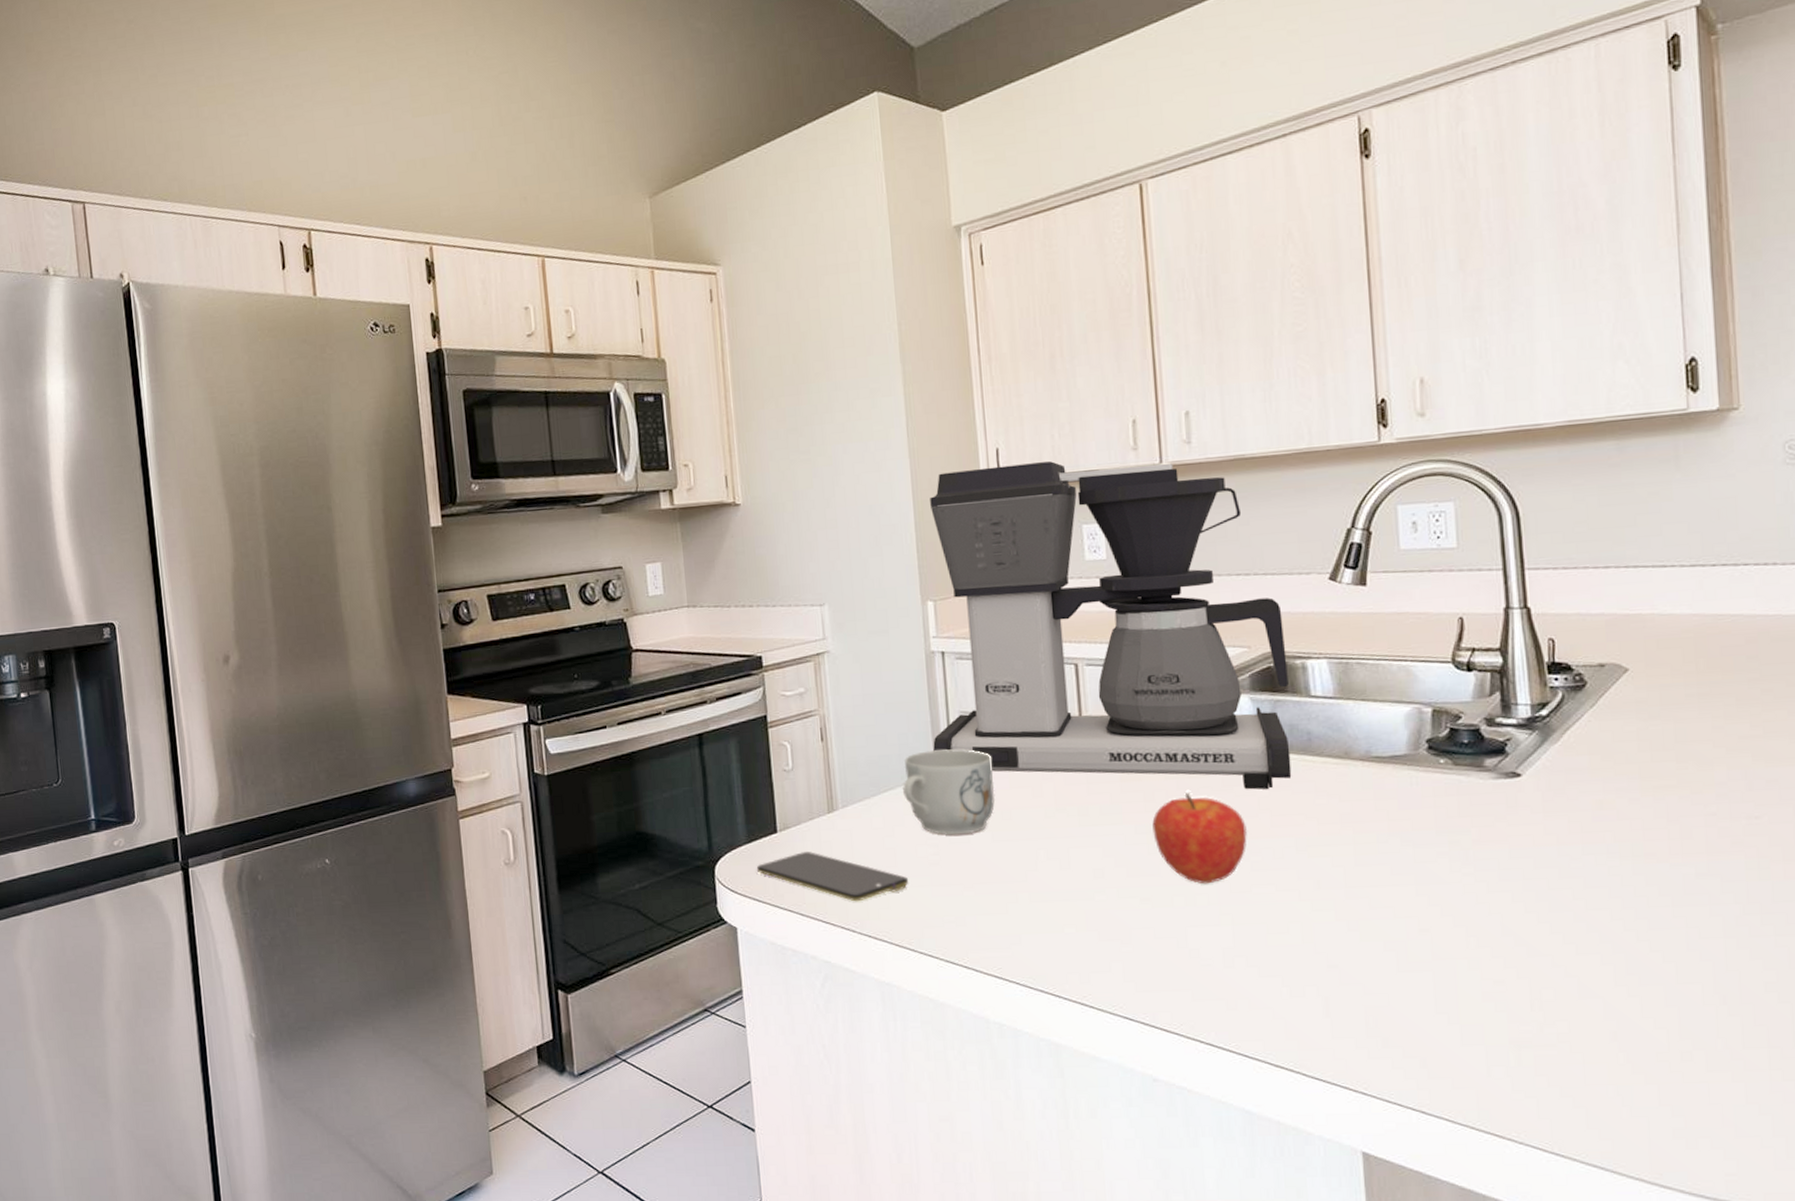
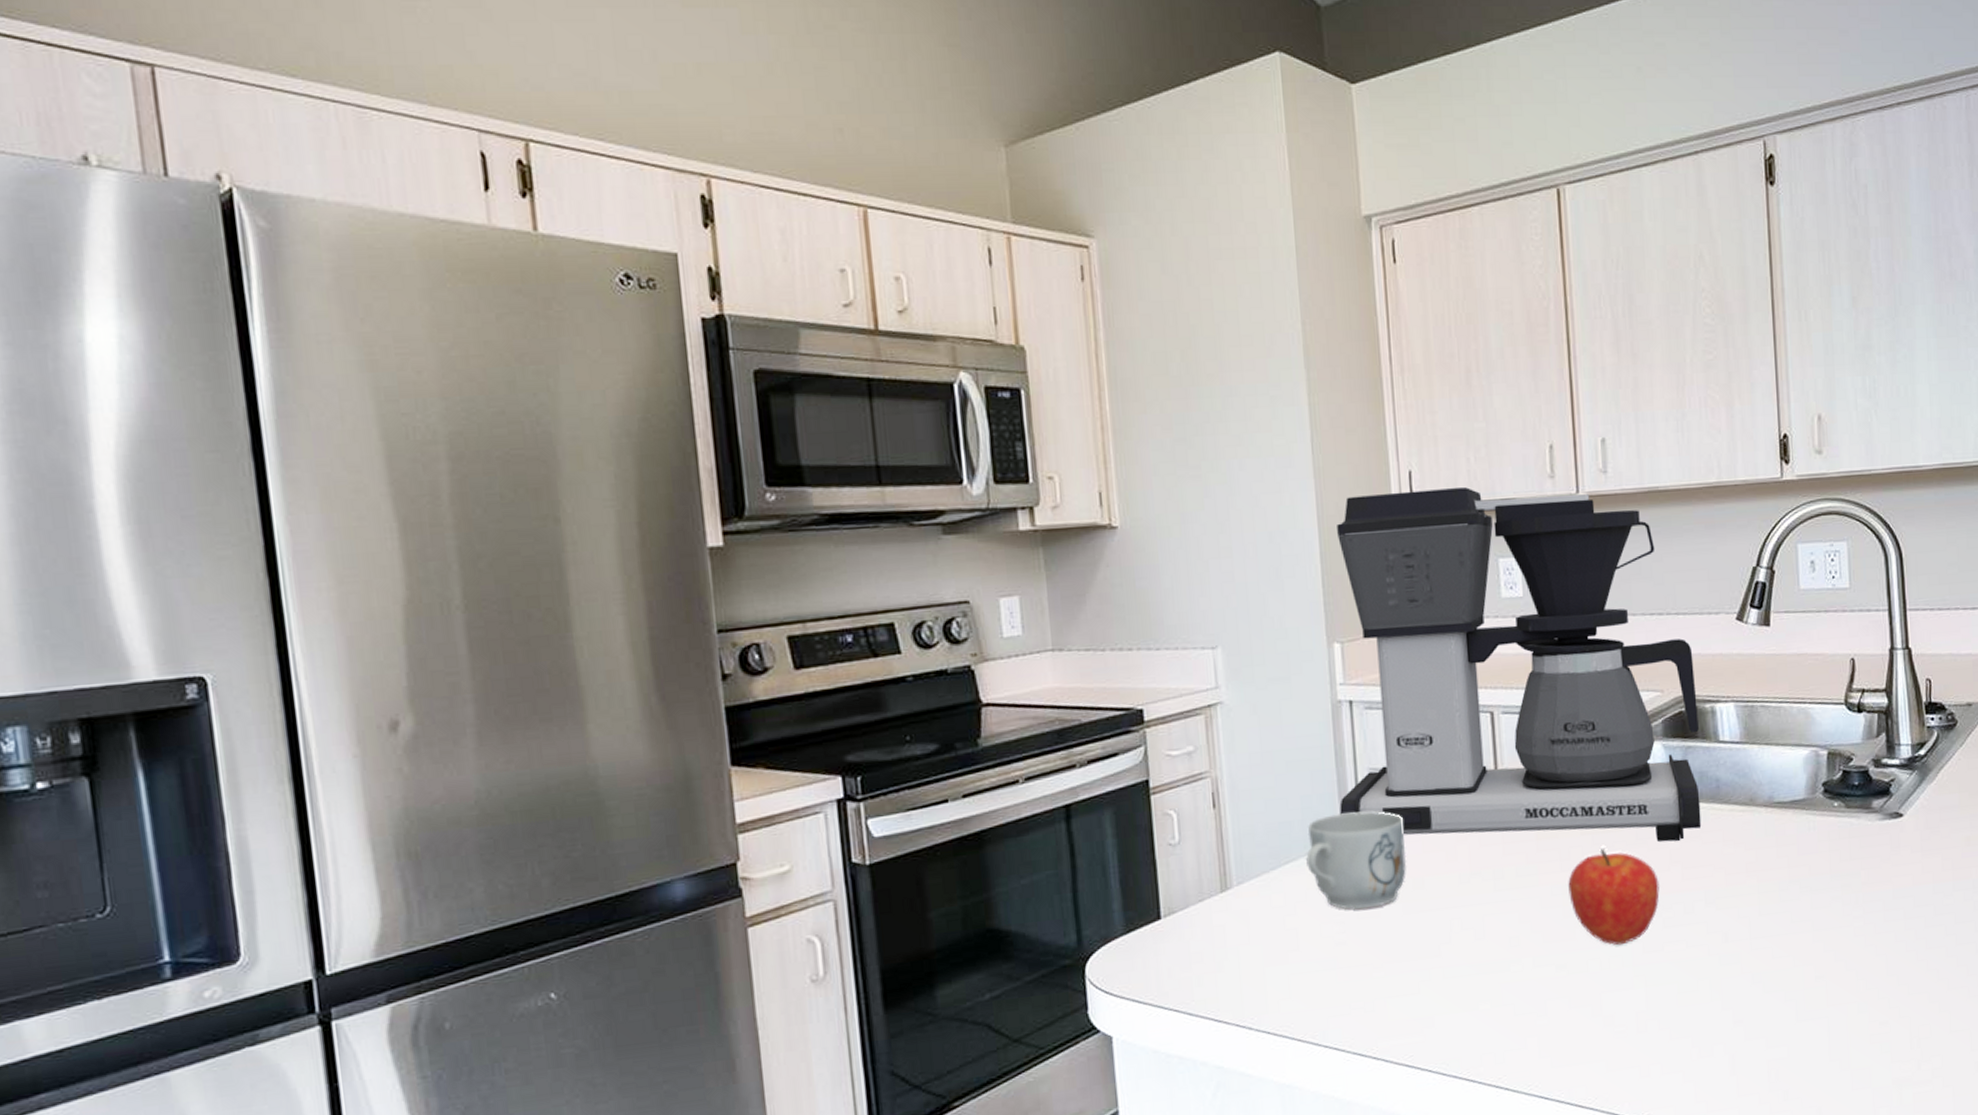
smartphone: present [757,852,909,902] -> none [1137,939,1313,994]

